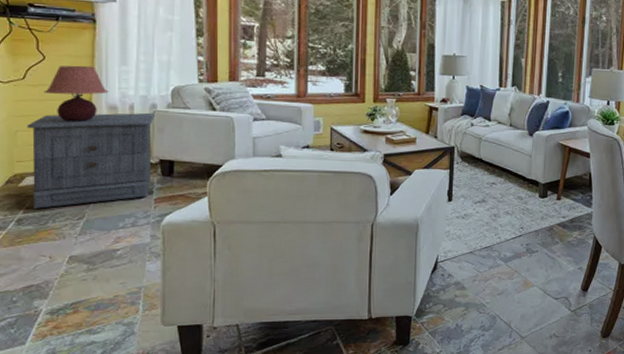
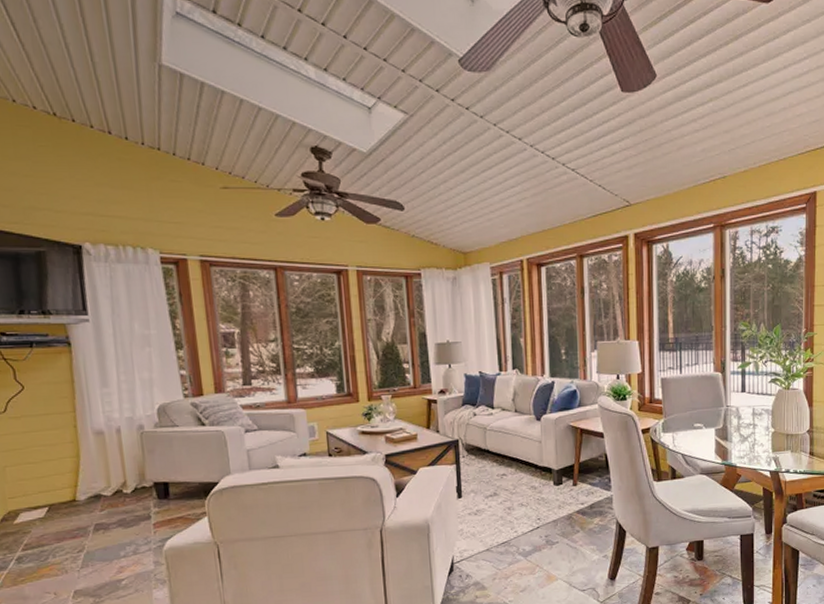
nightstand: present [27,112,156,209] -> none [14,434,148,545]
table lamp: present [43,65,109,122] -> none [26,391,93,452]

